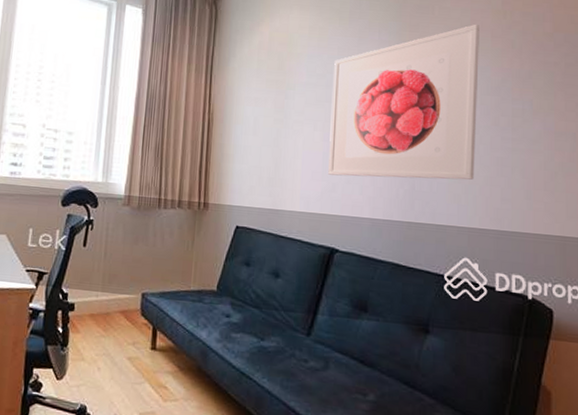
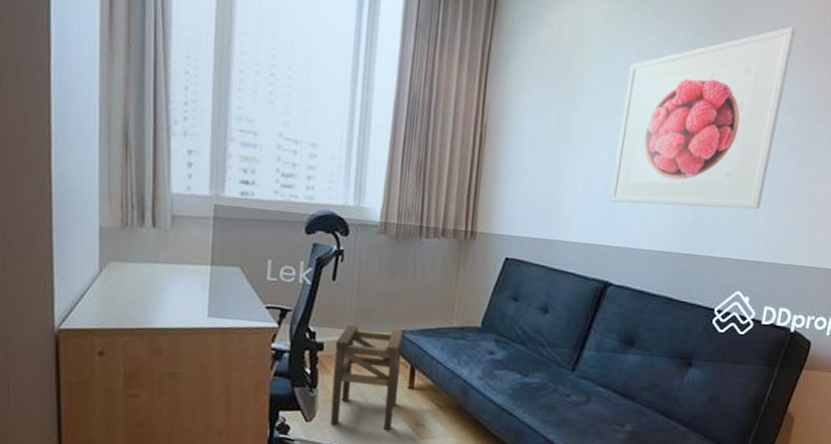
stool: none [79,286,146,391] -> present [330,324,403,430]

